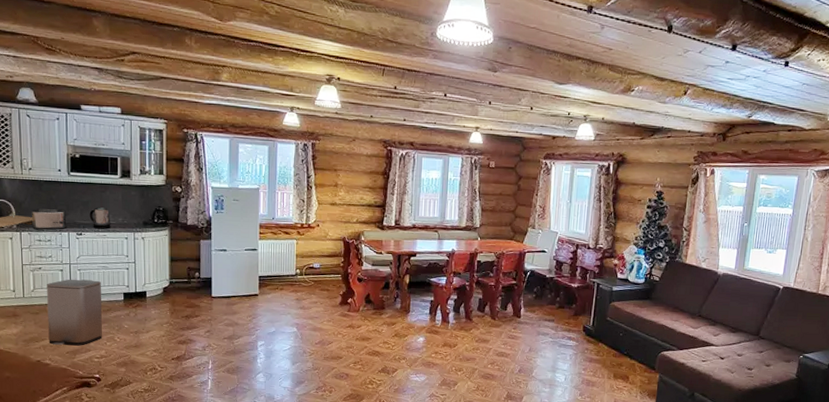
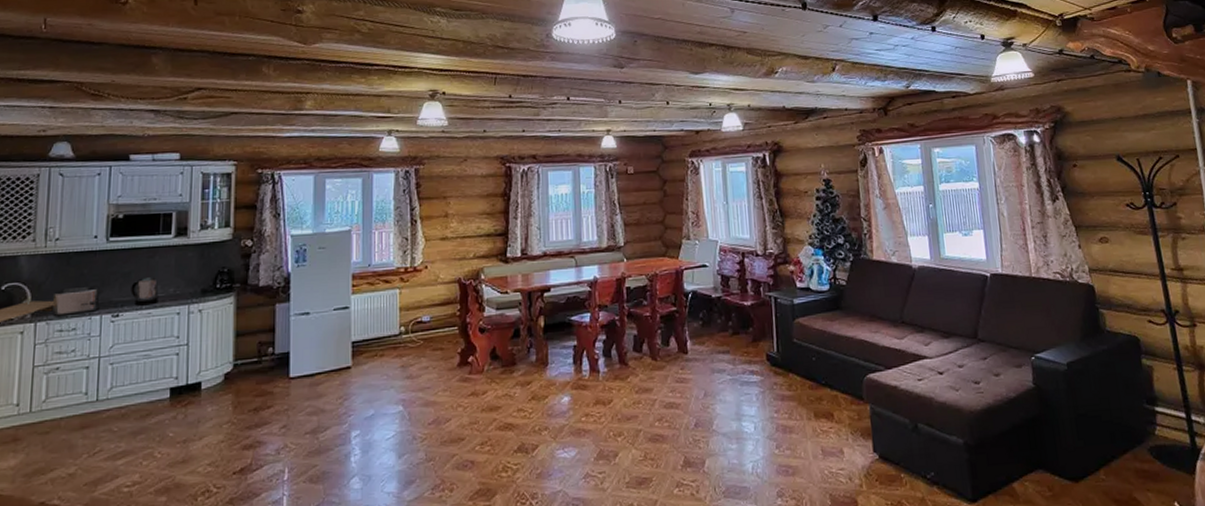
pedal bin: present [47,279,103,346] -> none [60,375,140,477]

